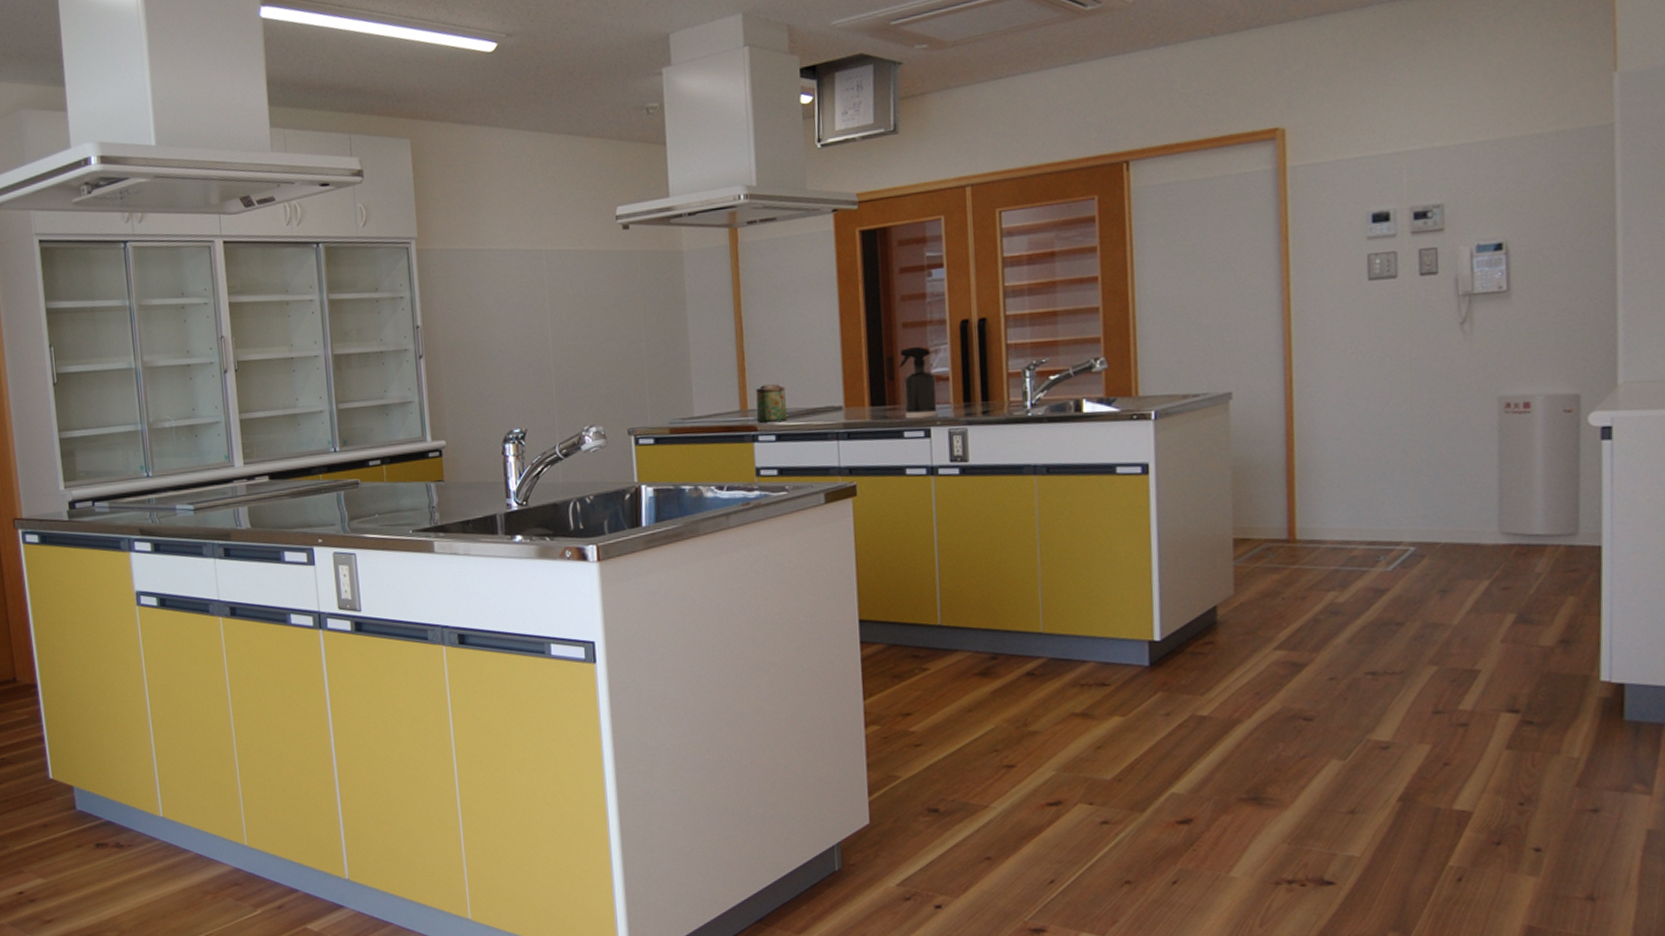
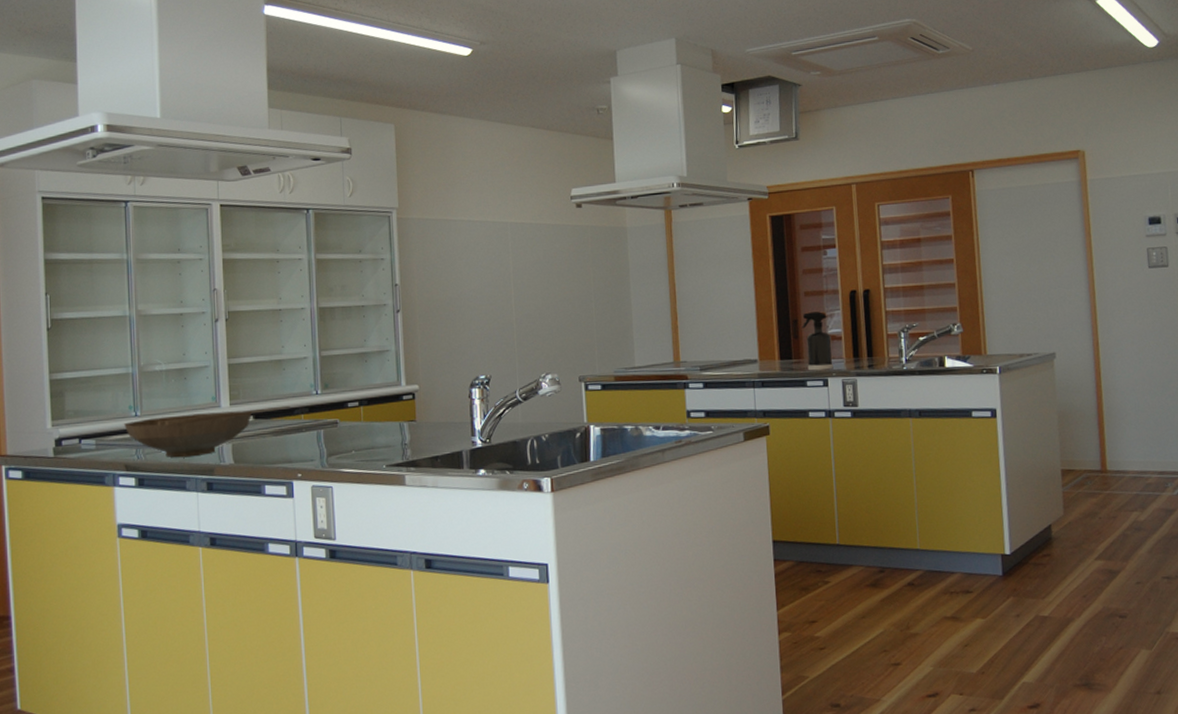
ramen bowl: none [136,464,307,522] -> present [124,405,290,458]
canister: present [756,384,787,424] -> none [687,340,712,374]

